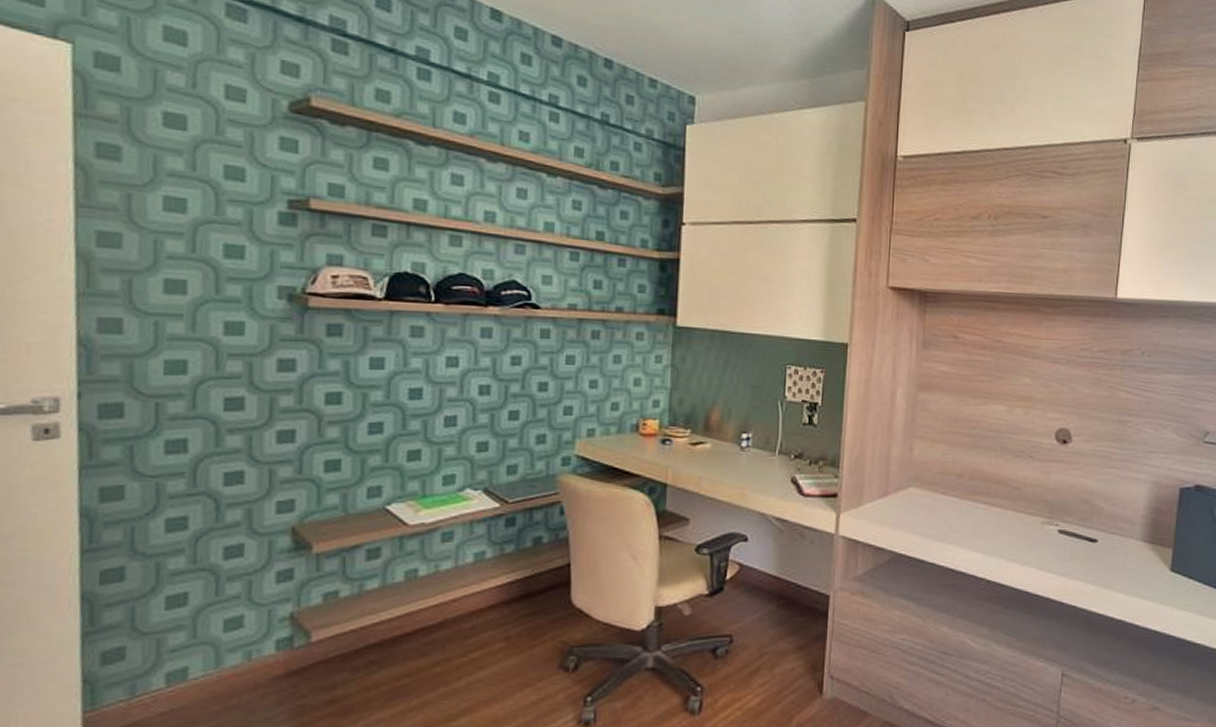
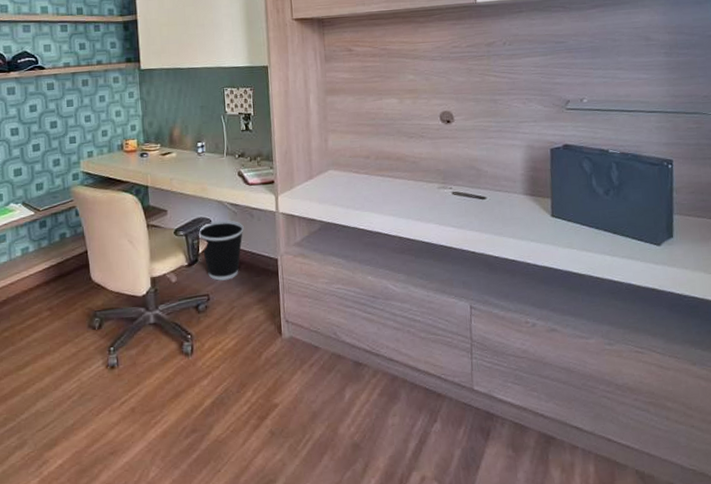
wastebasket: none [728,538,790,618] -> present [198,220,244,281]

